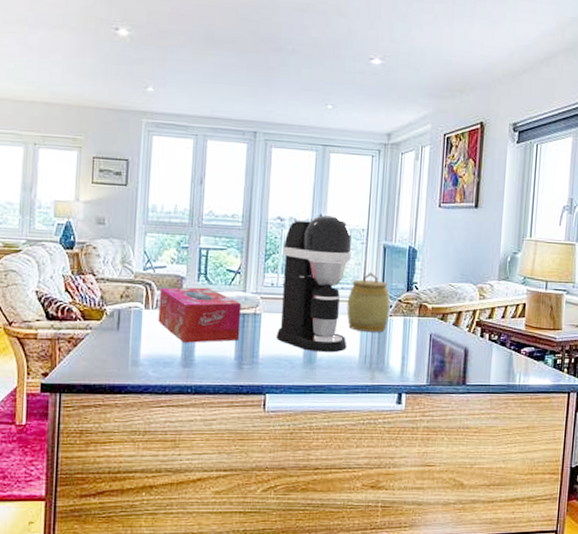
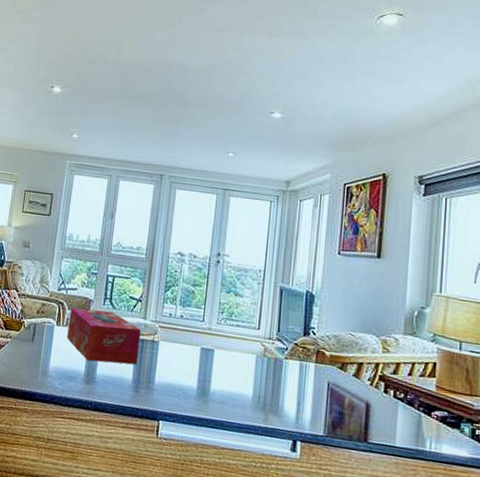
coffee maker: present [276,215,352,353] -> none [172,254,249,389]
jar: present [346,271,391,333] -> none [241,312,287,374]

